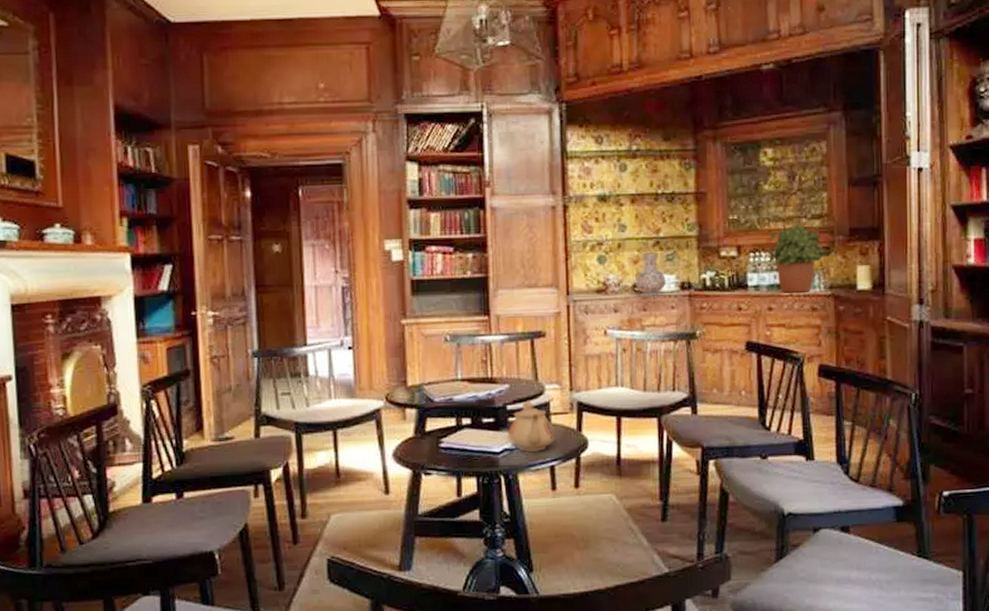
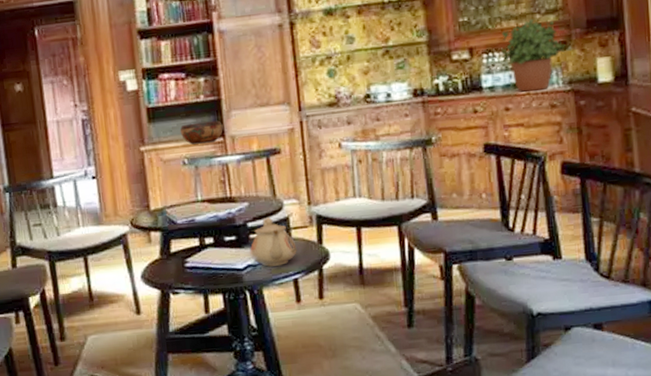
decorative bowl: none [444,298,489,322] -> present [180,120,223,146]
vase: present [635,253,666,297] -> none [367,62,398,107]

